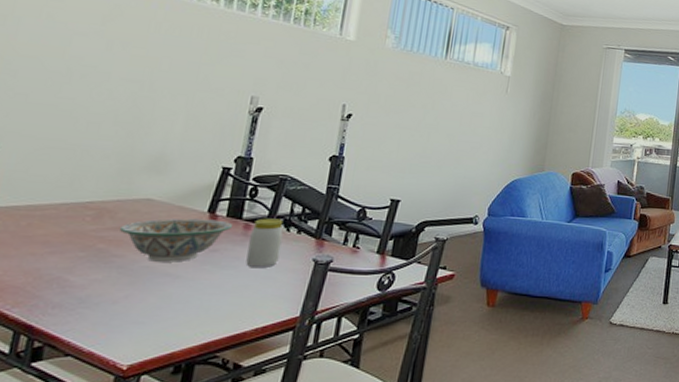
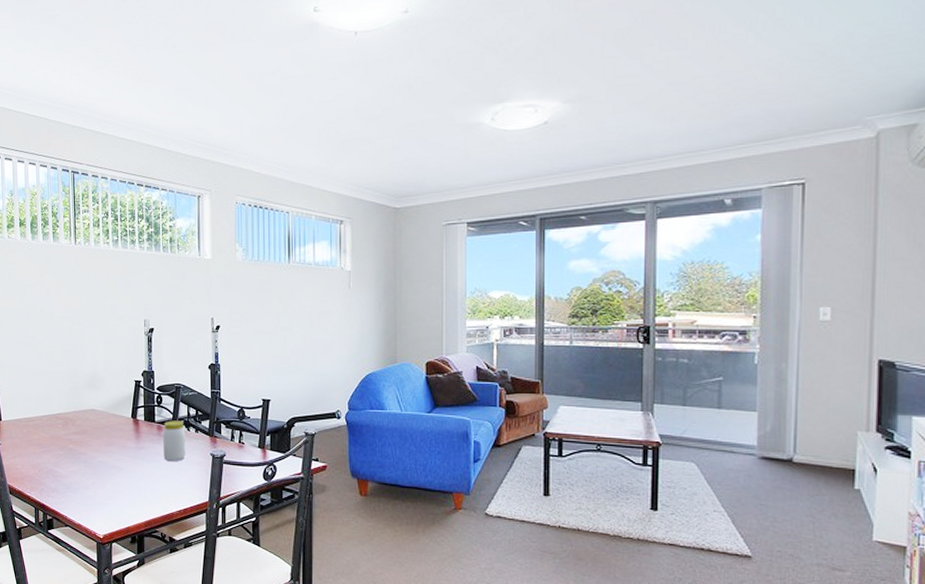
decorative bowl: present [120,218,233,263] -> none [80,423,150,458]

